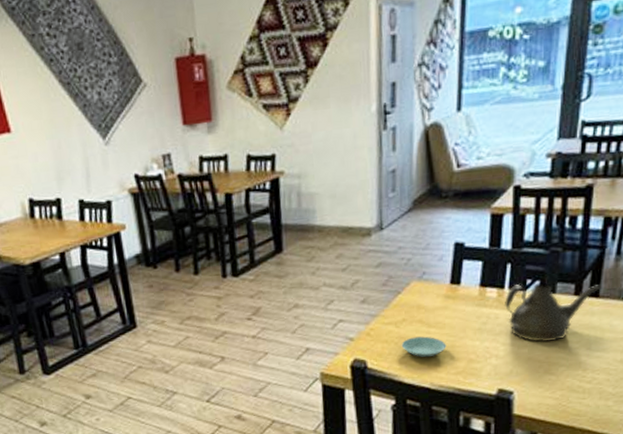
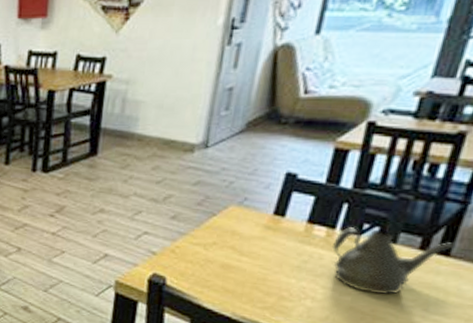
saucer: present [401,336,446,358] -> none [206,262,257,286]

